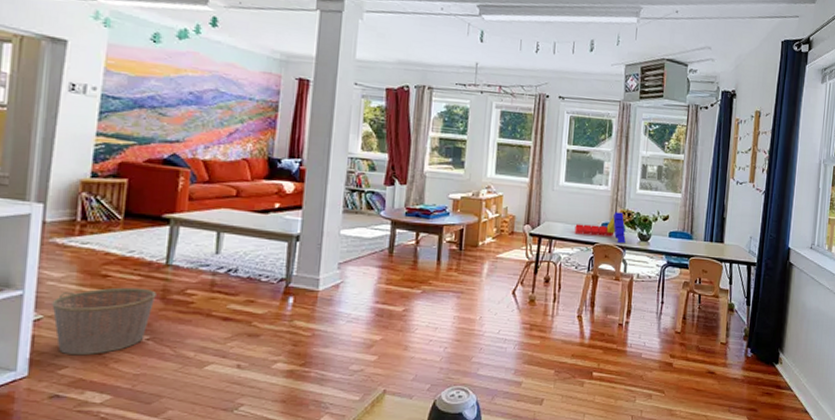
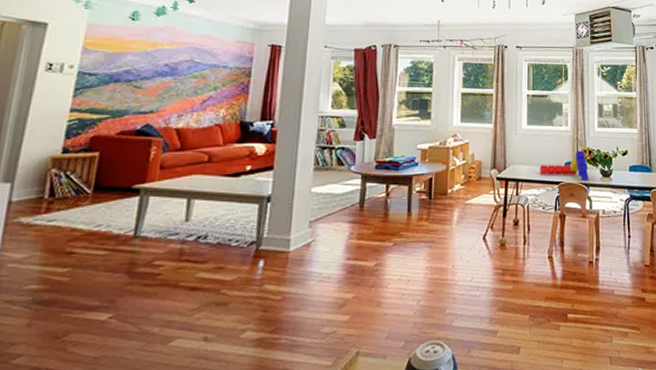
basket: present [52,287,157,356] -> none [11,263,123,342]

